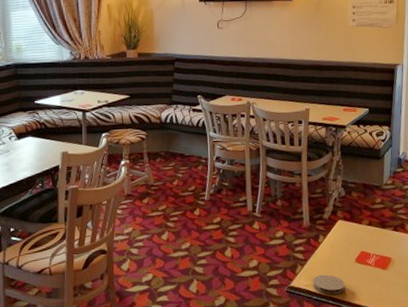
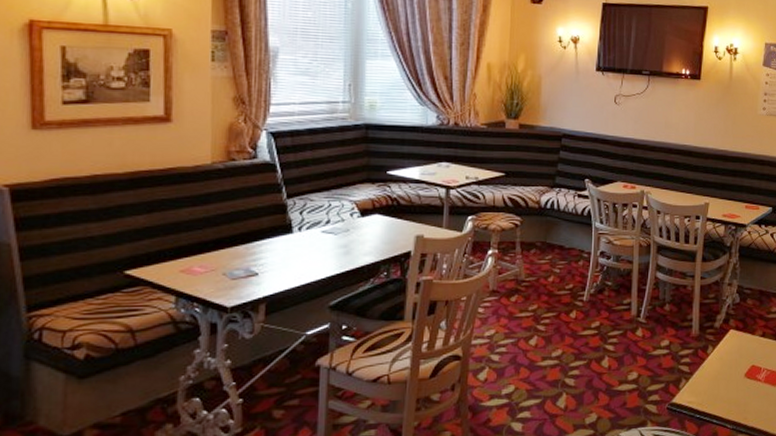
coaster: present [312,274,345,295] -> none [696,390,731,413]

